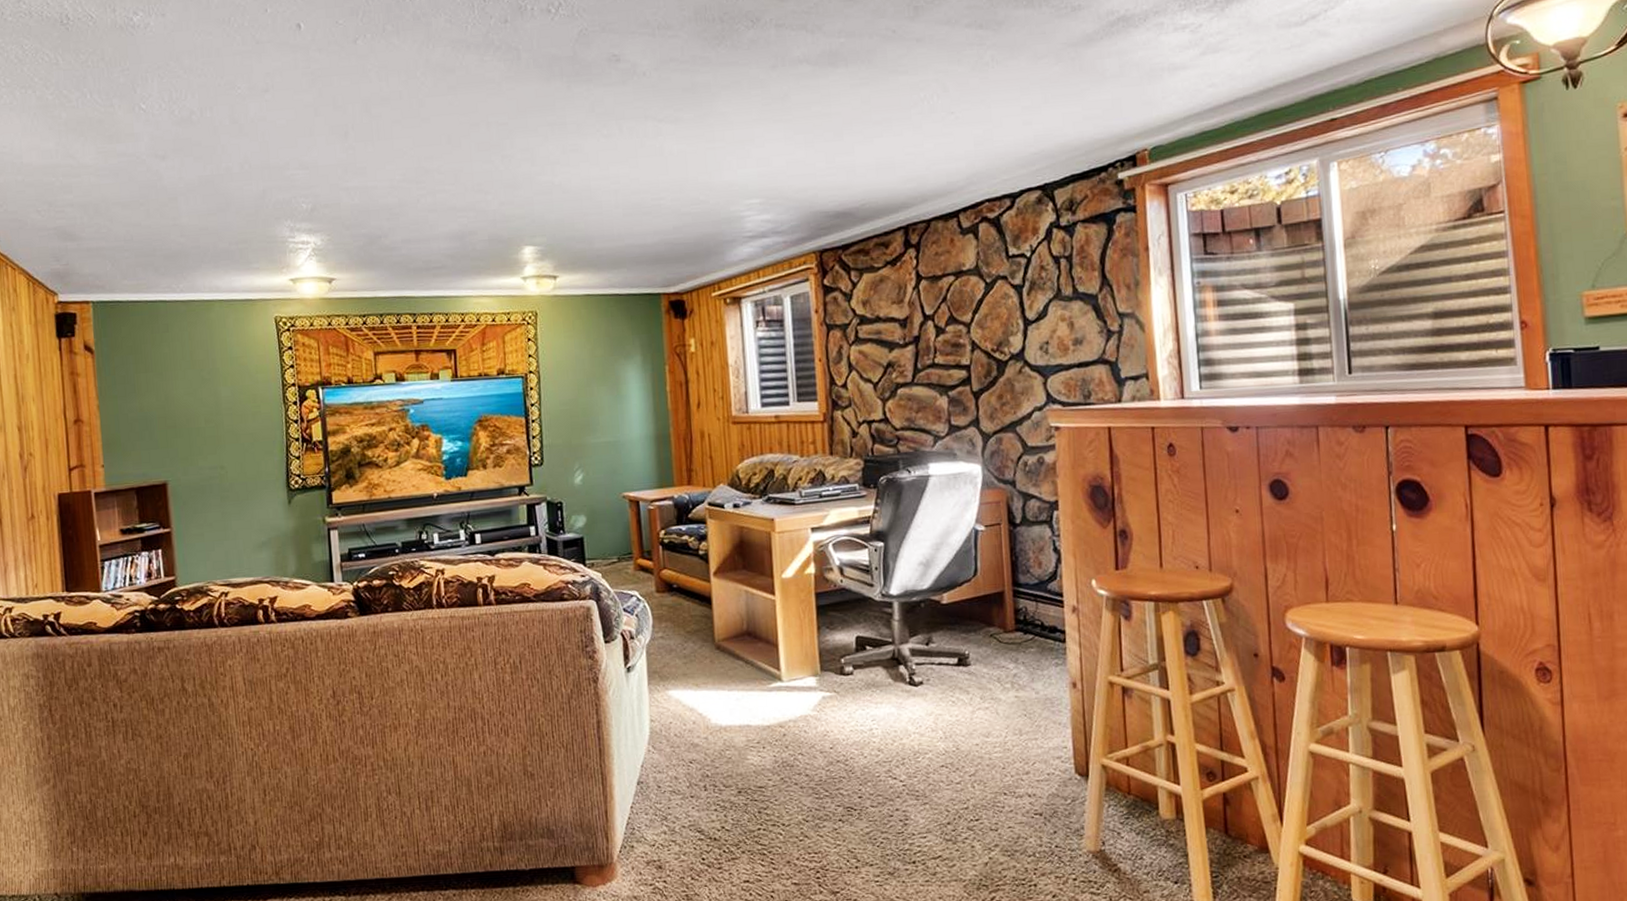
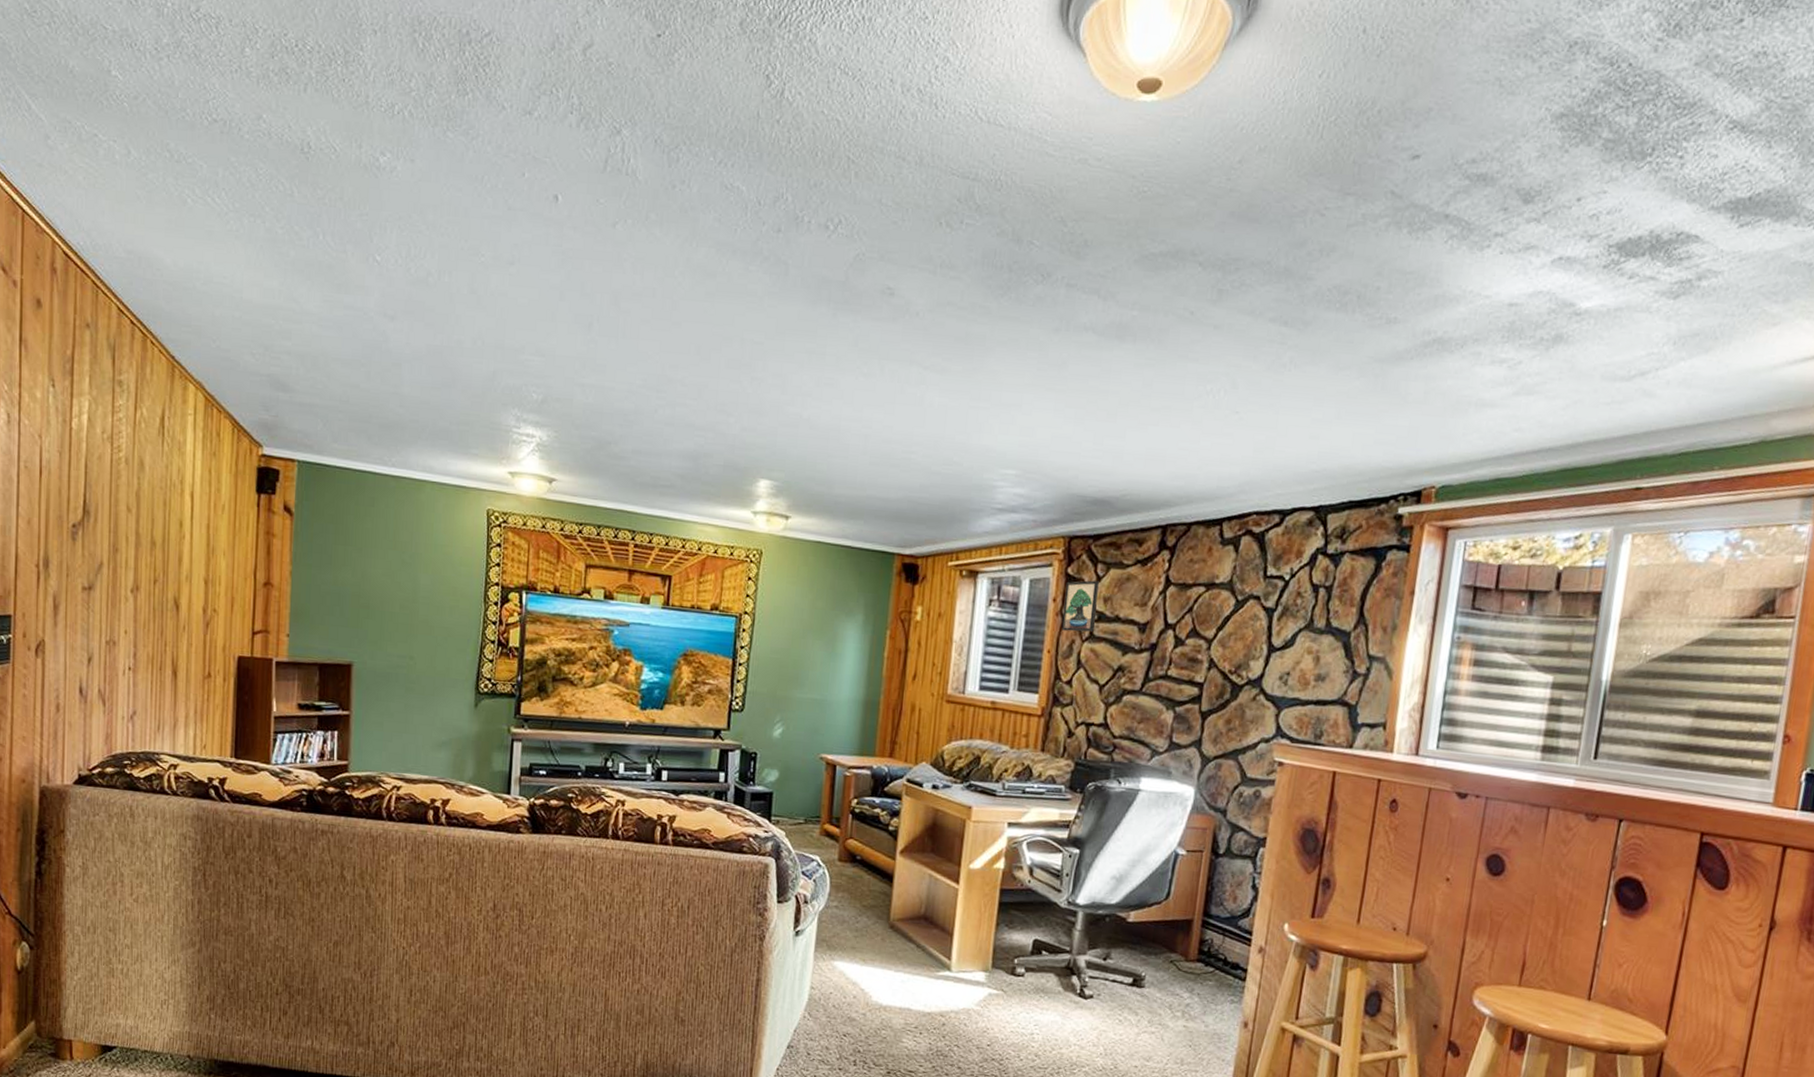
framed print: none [824,287,858,338] -> present [1061,580,1099,632]

